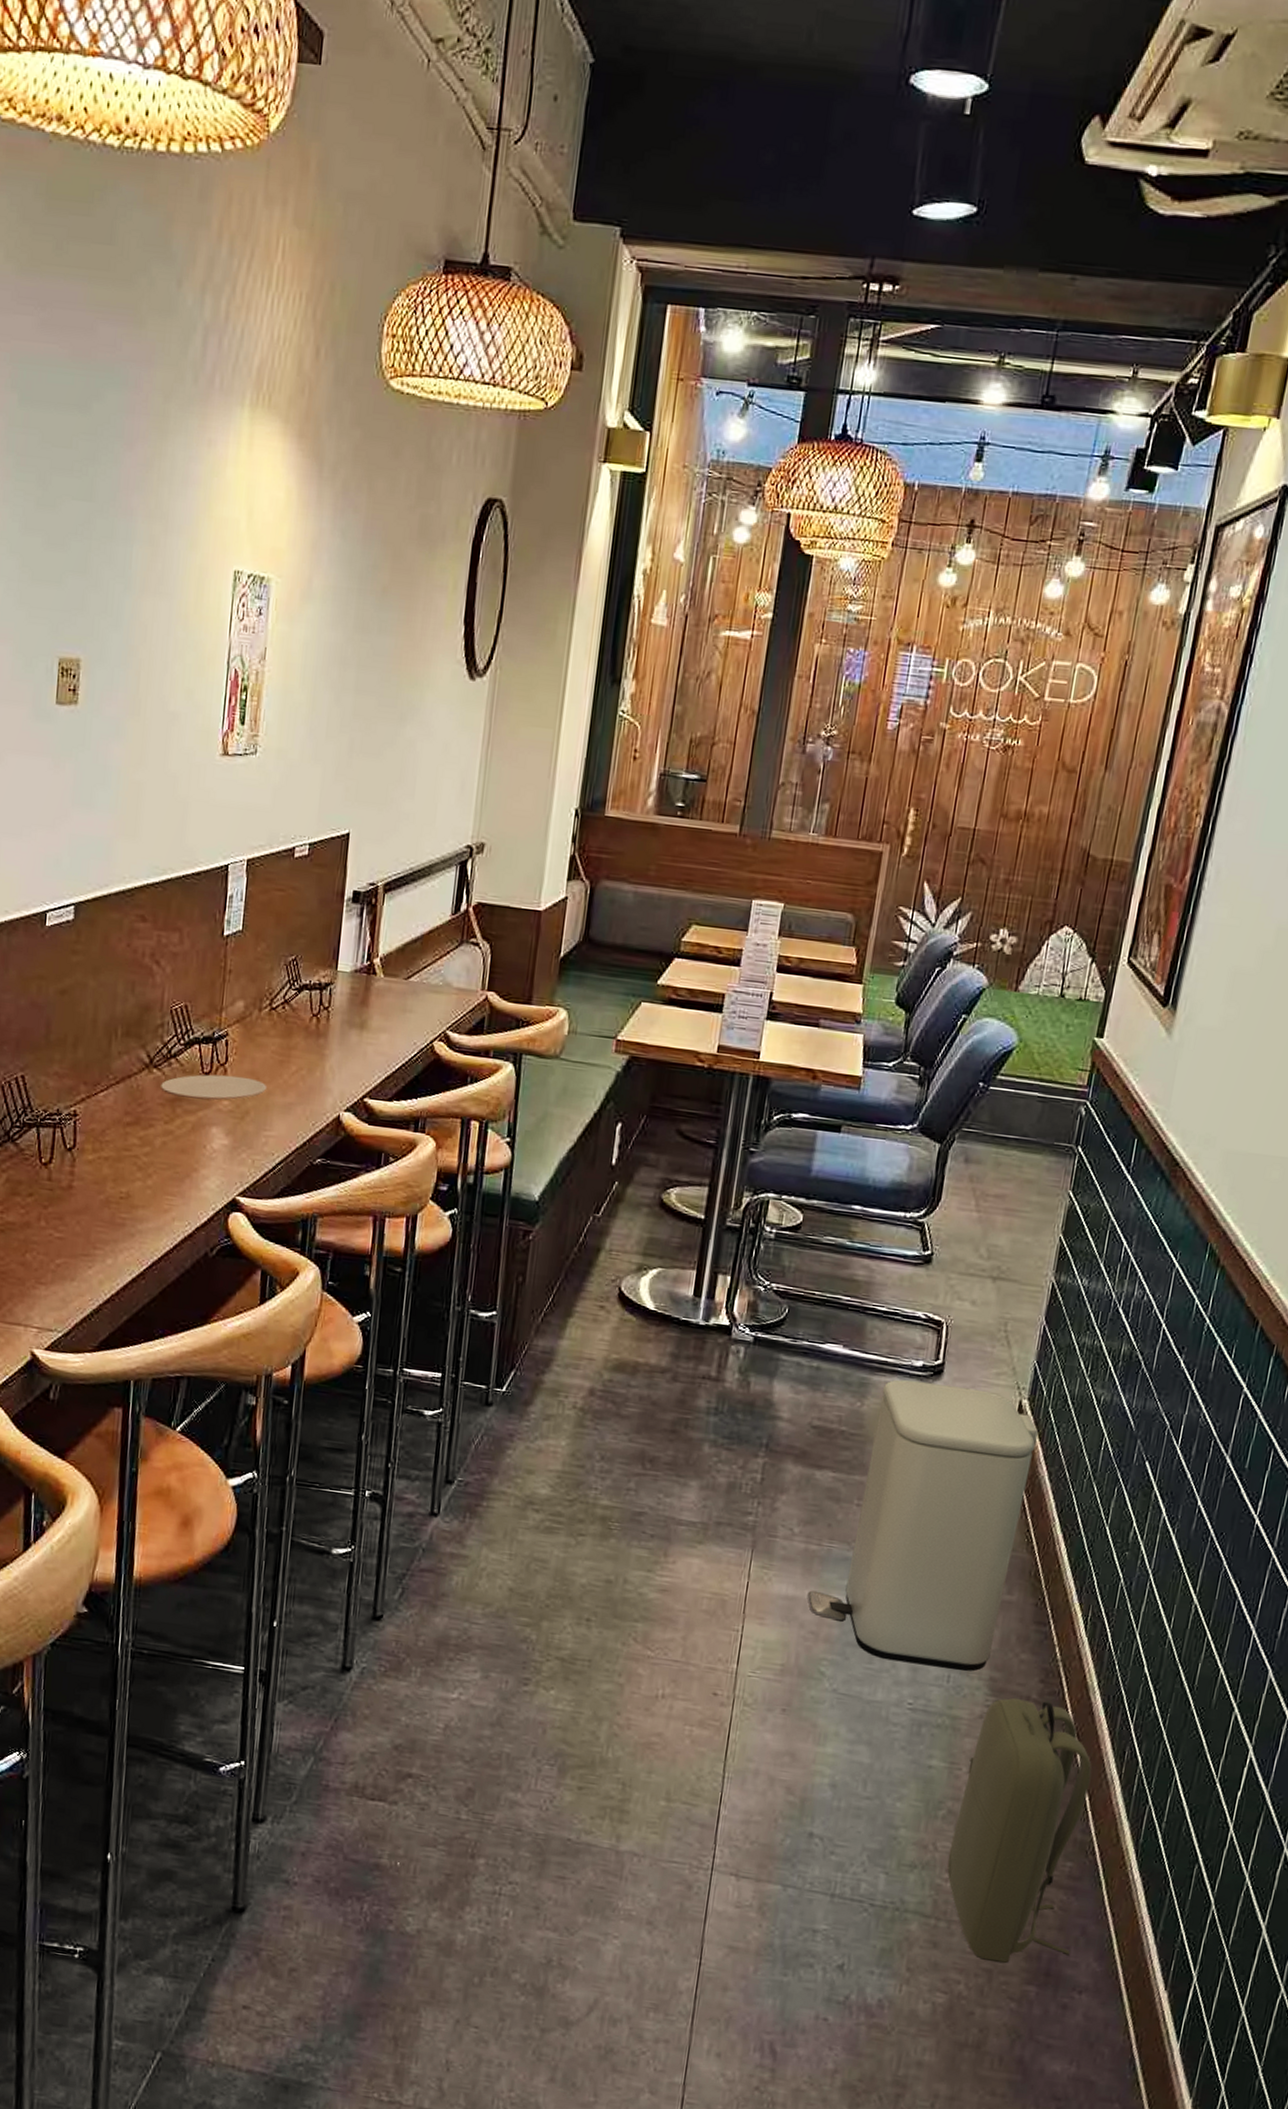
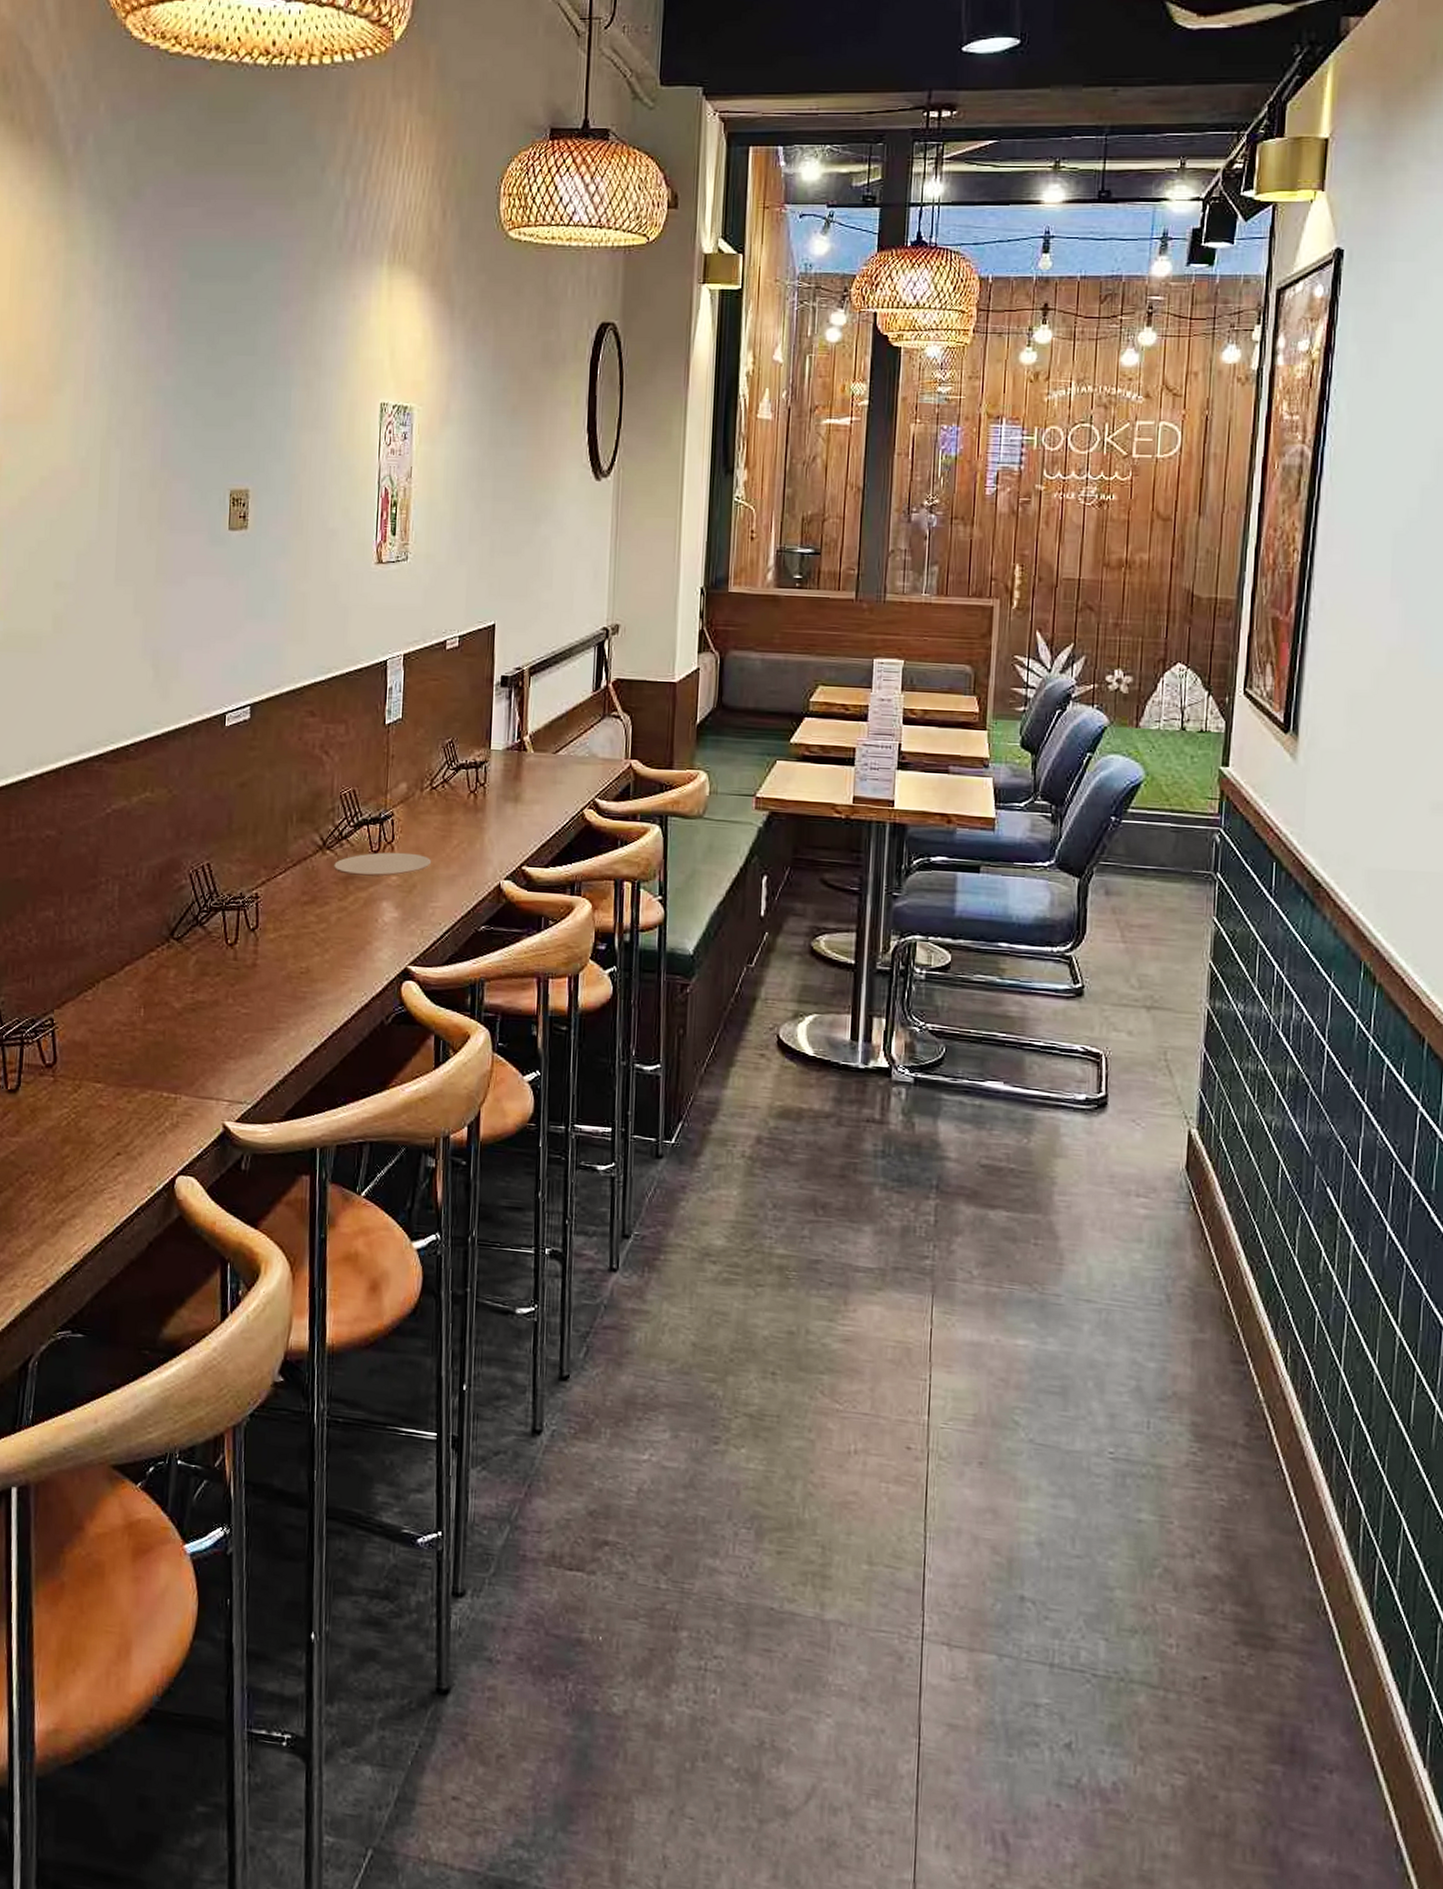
pedal bin: present [807,1379,1038,1672] -> none [993,1114,1211,1417]
backpack: present [947,1697,1092,1964] -> none [1169,1443,1314,1740]

